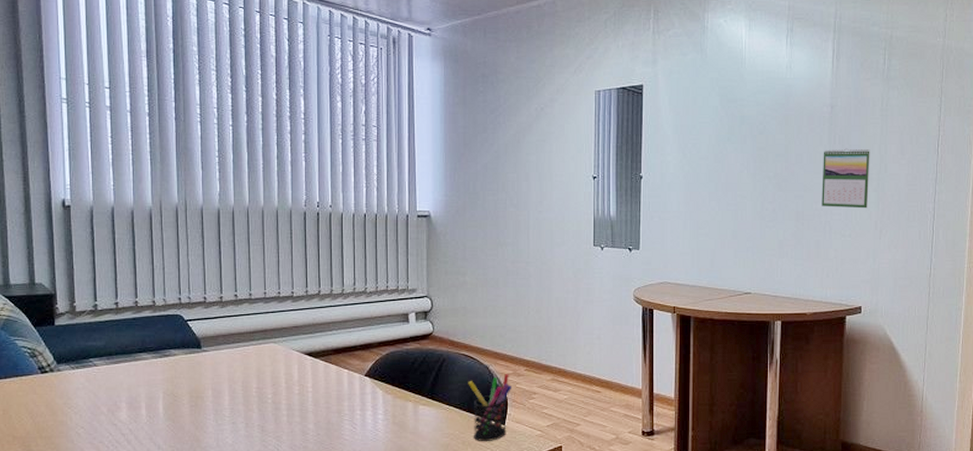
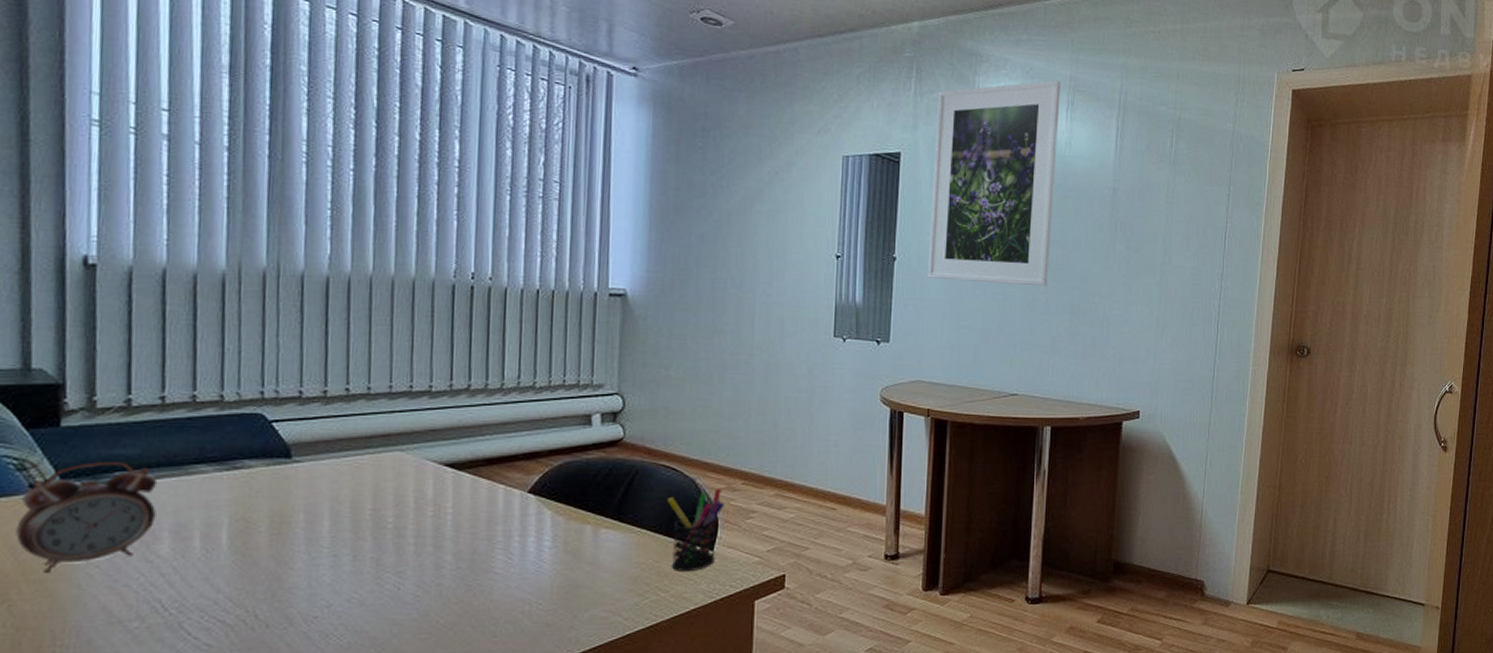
alarm clock: none [32,351,117,431] -> present [16,462,158,573]
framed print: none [669,11,780,197] -> present [927,80,1061,287]
calendar: present [822,148,870,209] -> none [1100,236,1154,304]

